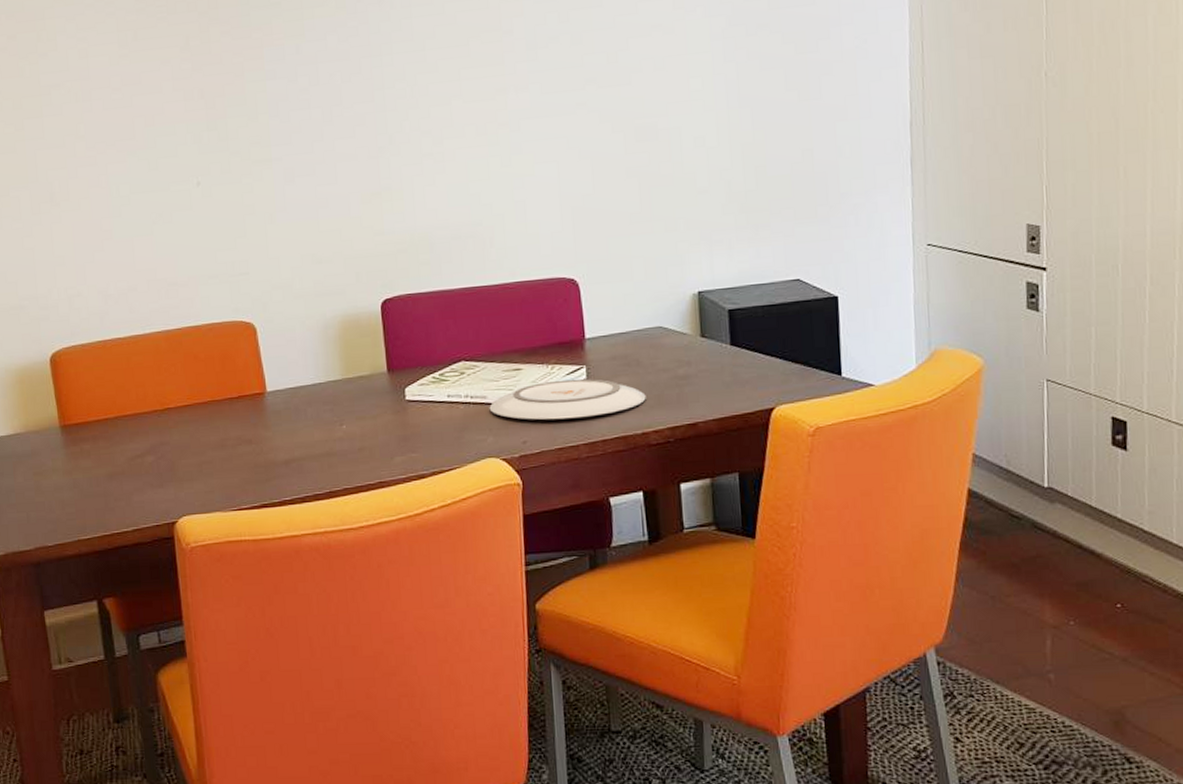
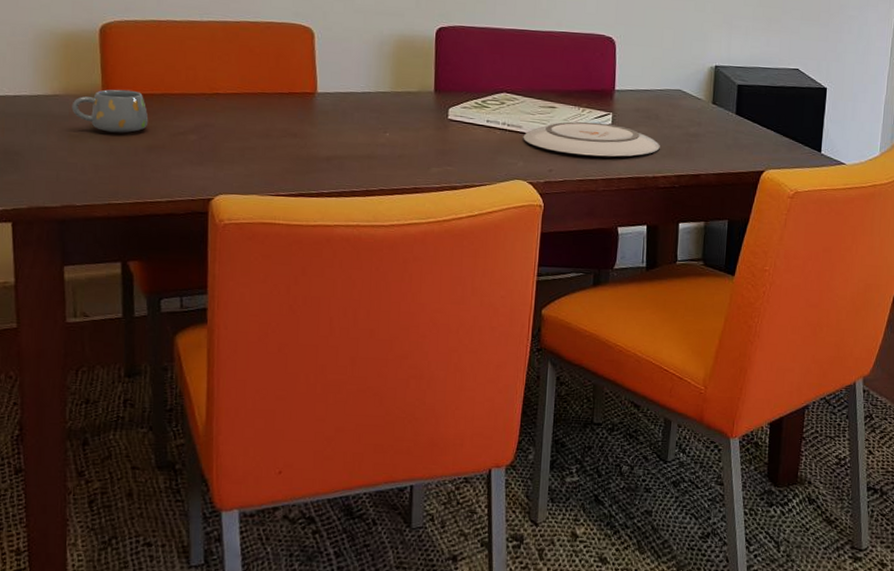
mug: none [33,417,106,465] -> present [71,89,149,133]

